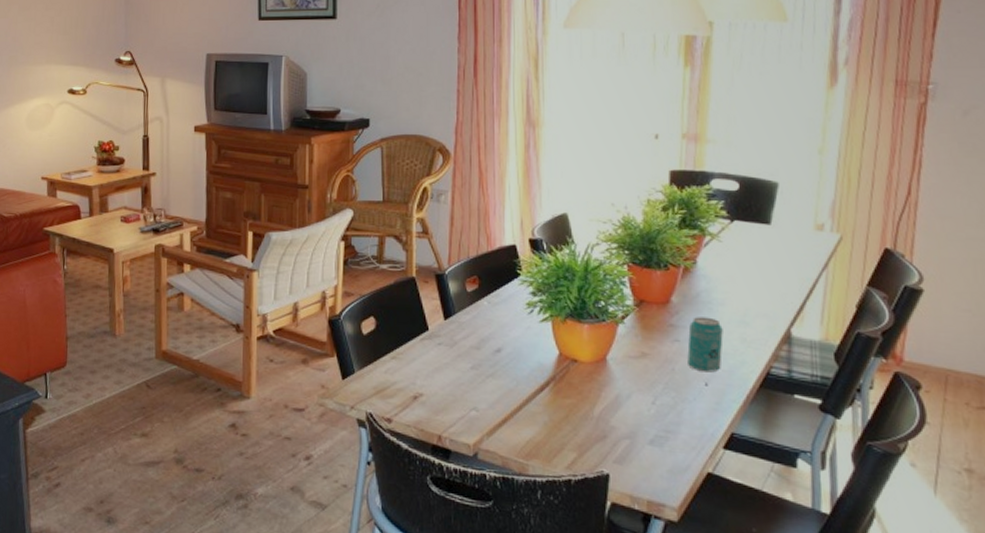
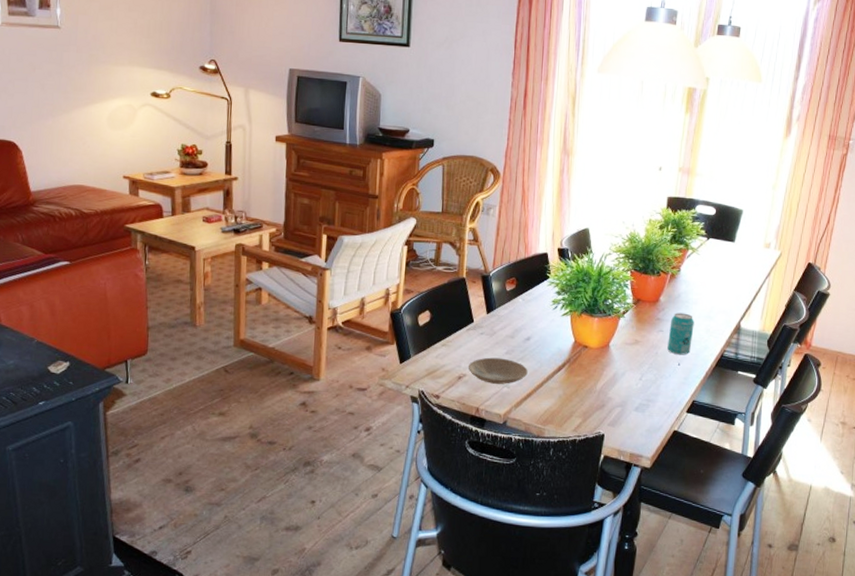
plate: none [424,373,501,407] -> present [467,357,528,384]

